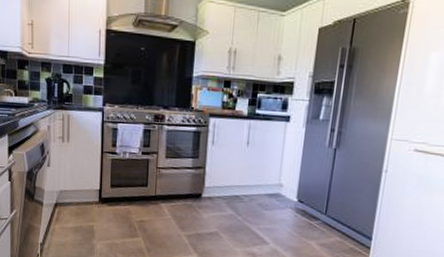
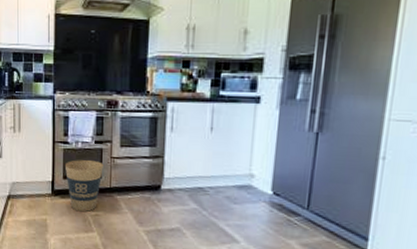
trash can: none [112,169,150,219] -> present [64,160,104,212]

